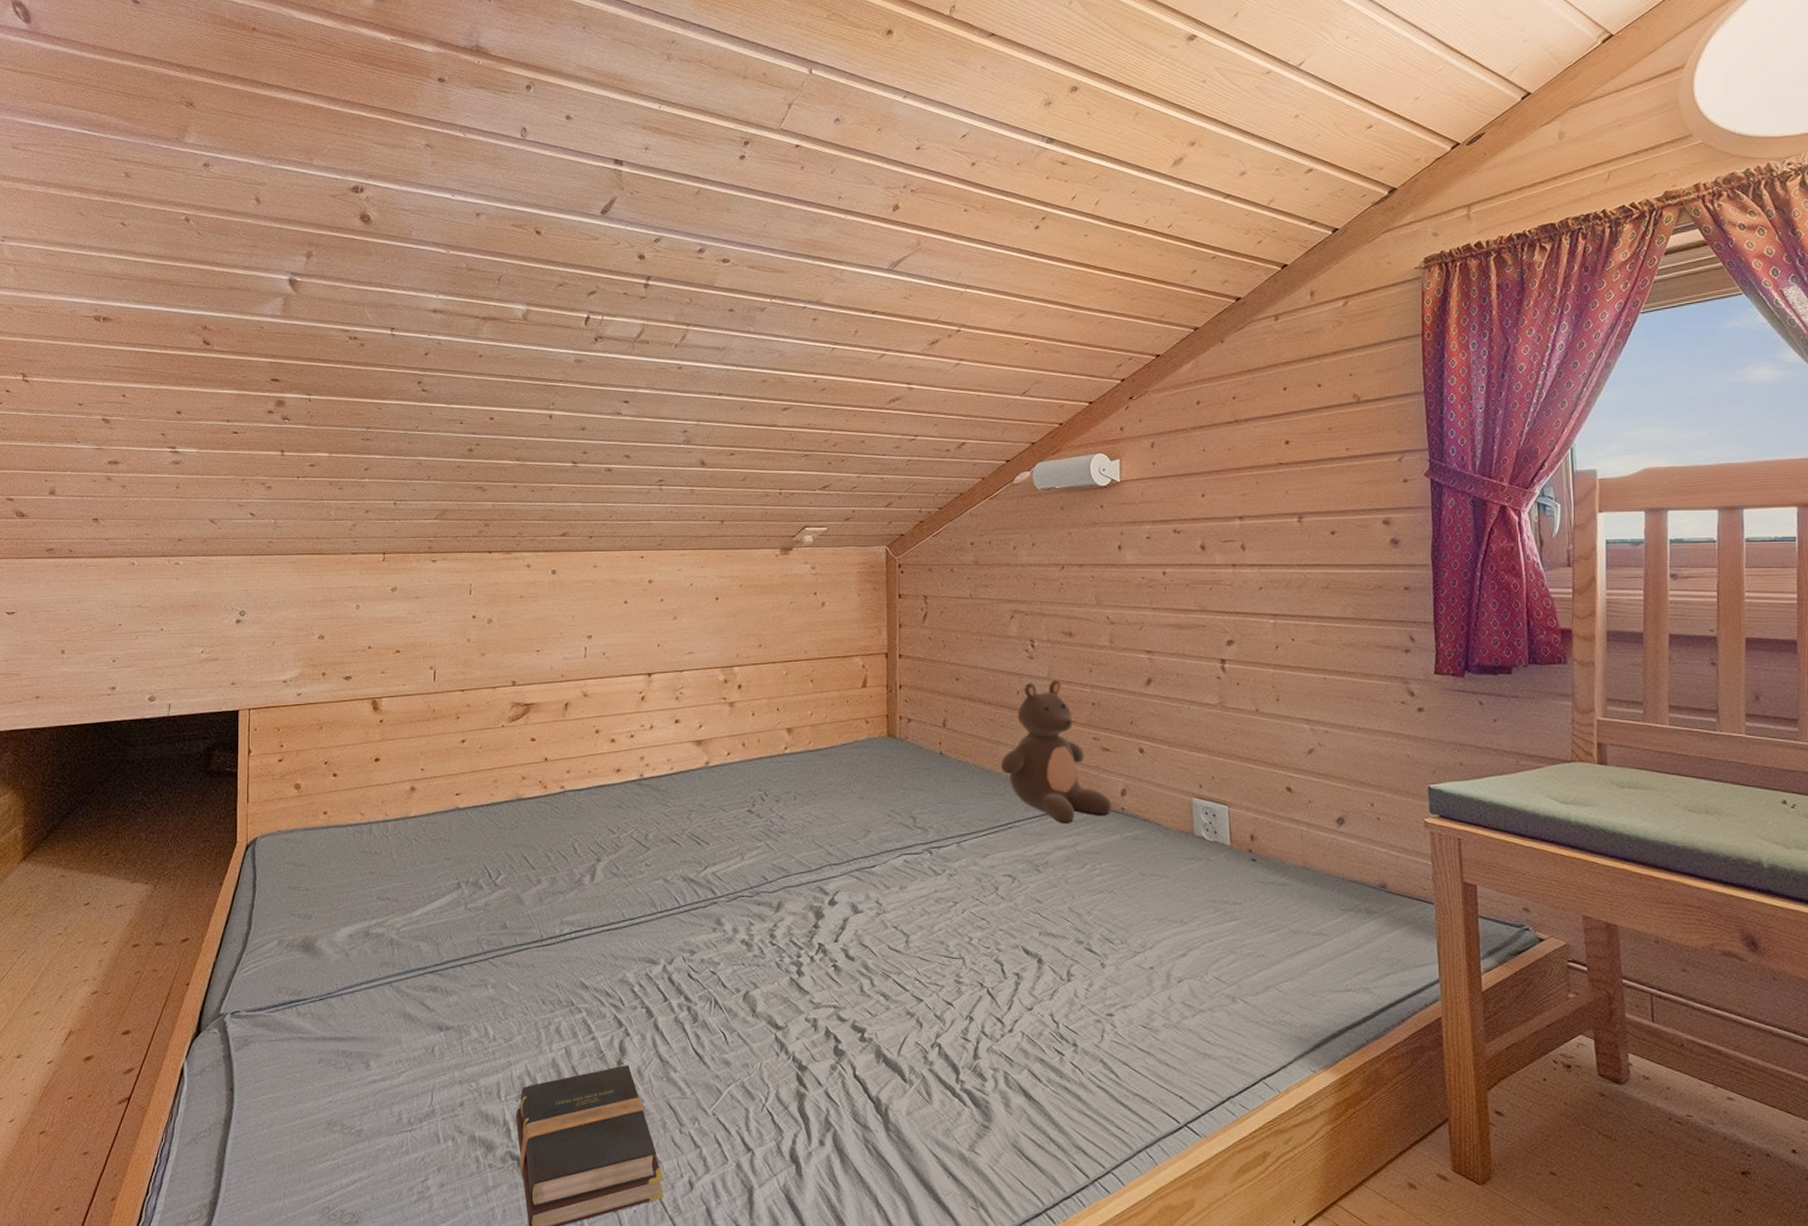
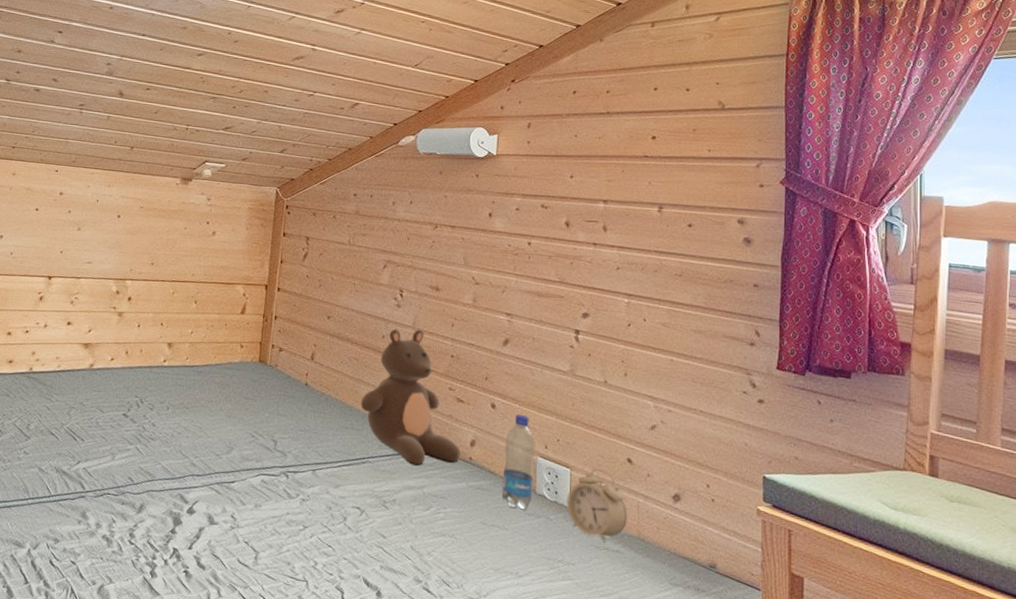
bottle: none [1157,755,1191,855] -> present [501,414,535,510]
alarm clock: none [1227,802,1291,877] -> present [566,468,627,543]

